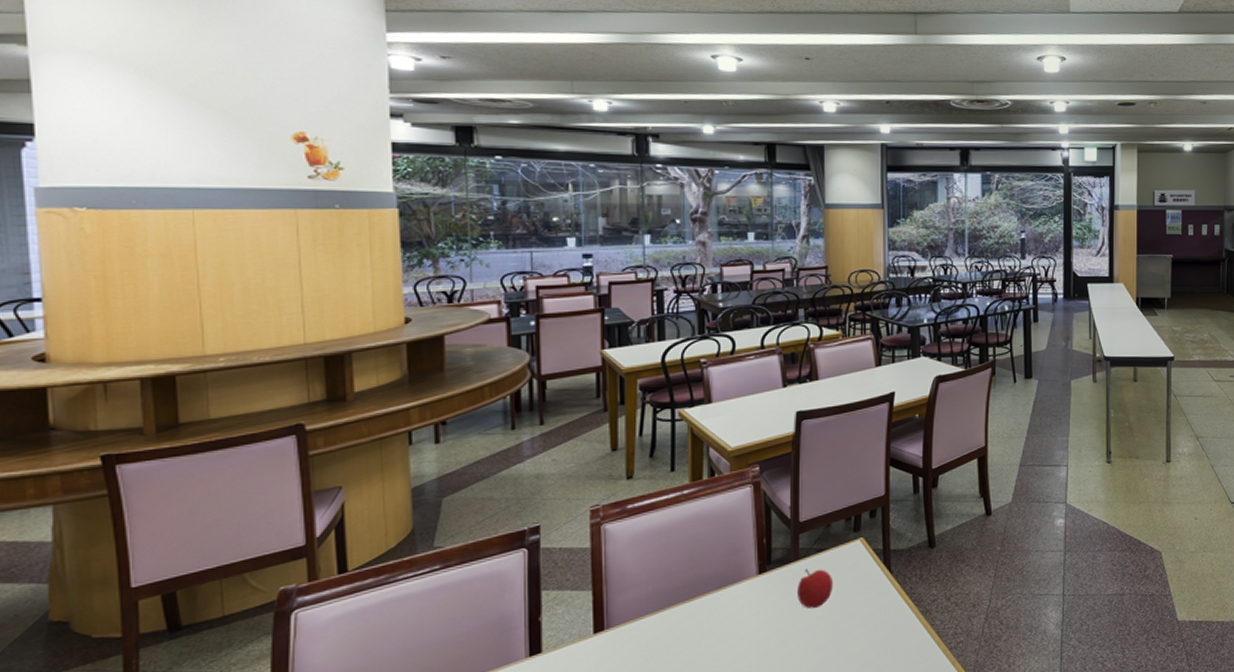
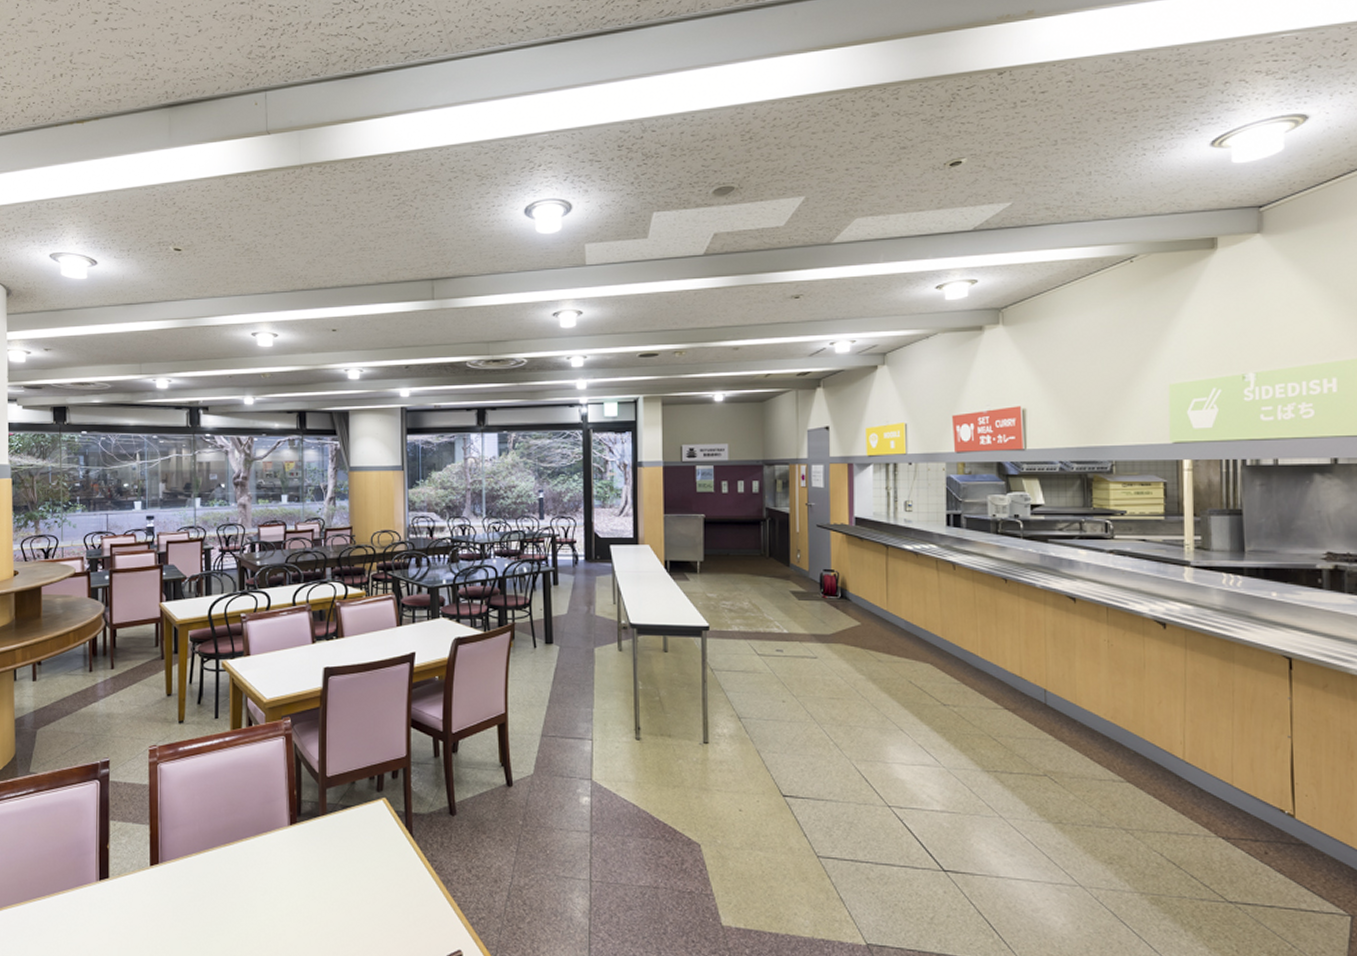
fruit: present [797,568,834,609] -> none [325,824,358,866]

